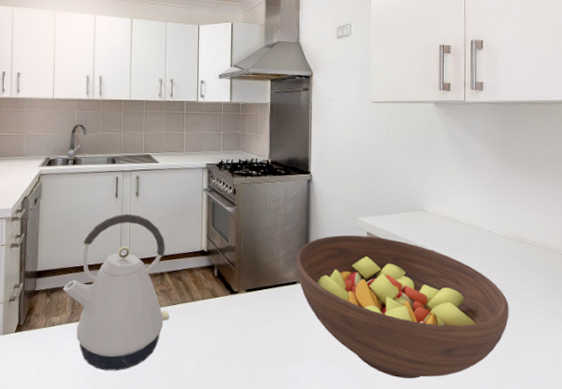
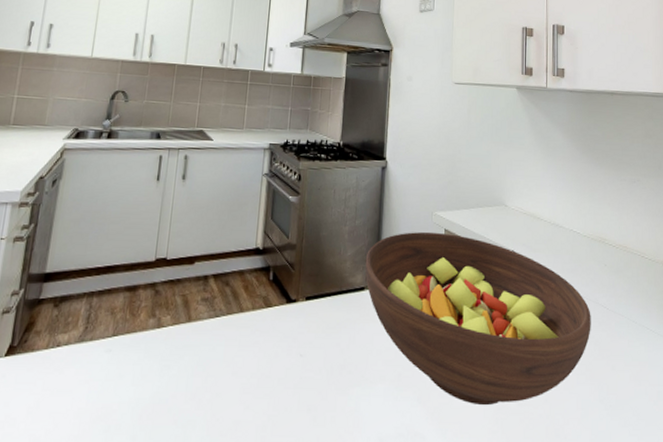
kettle: present [62,213,169,371] -> none [76,201,213,407]

